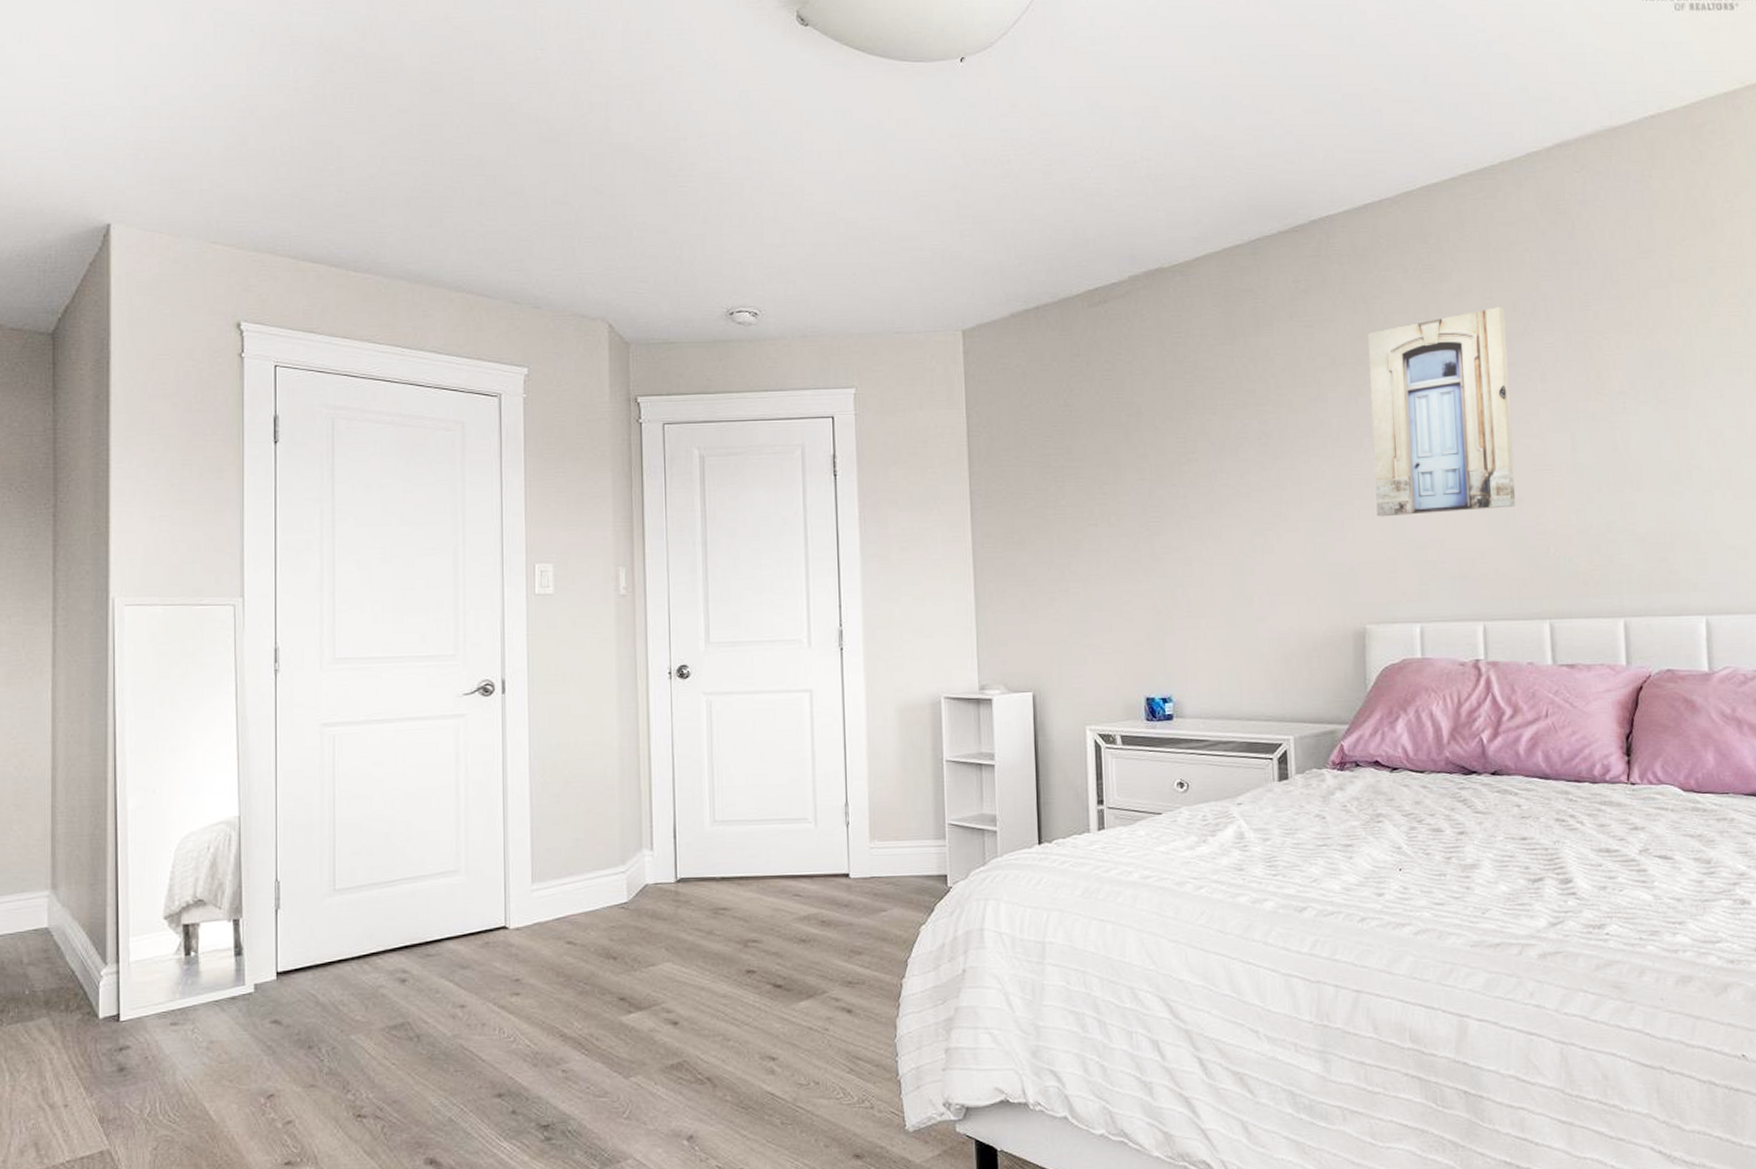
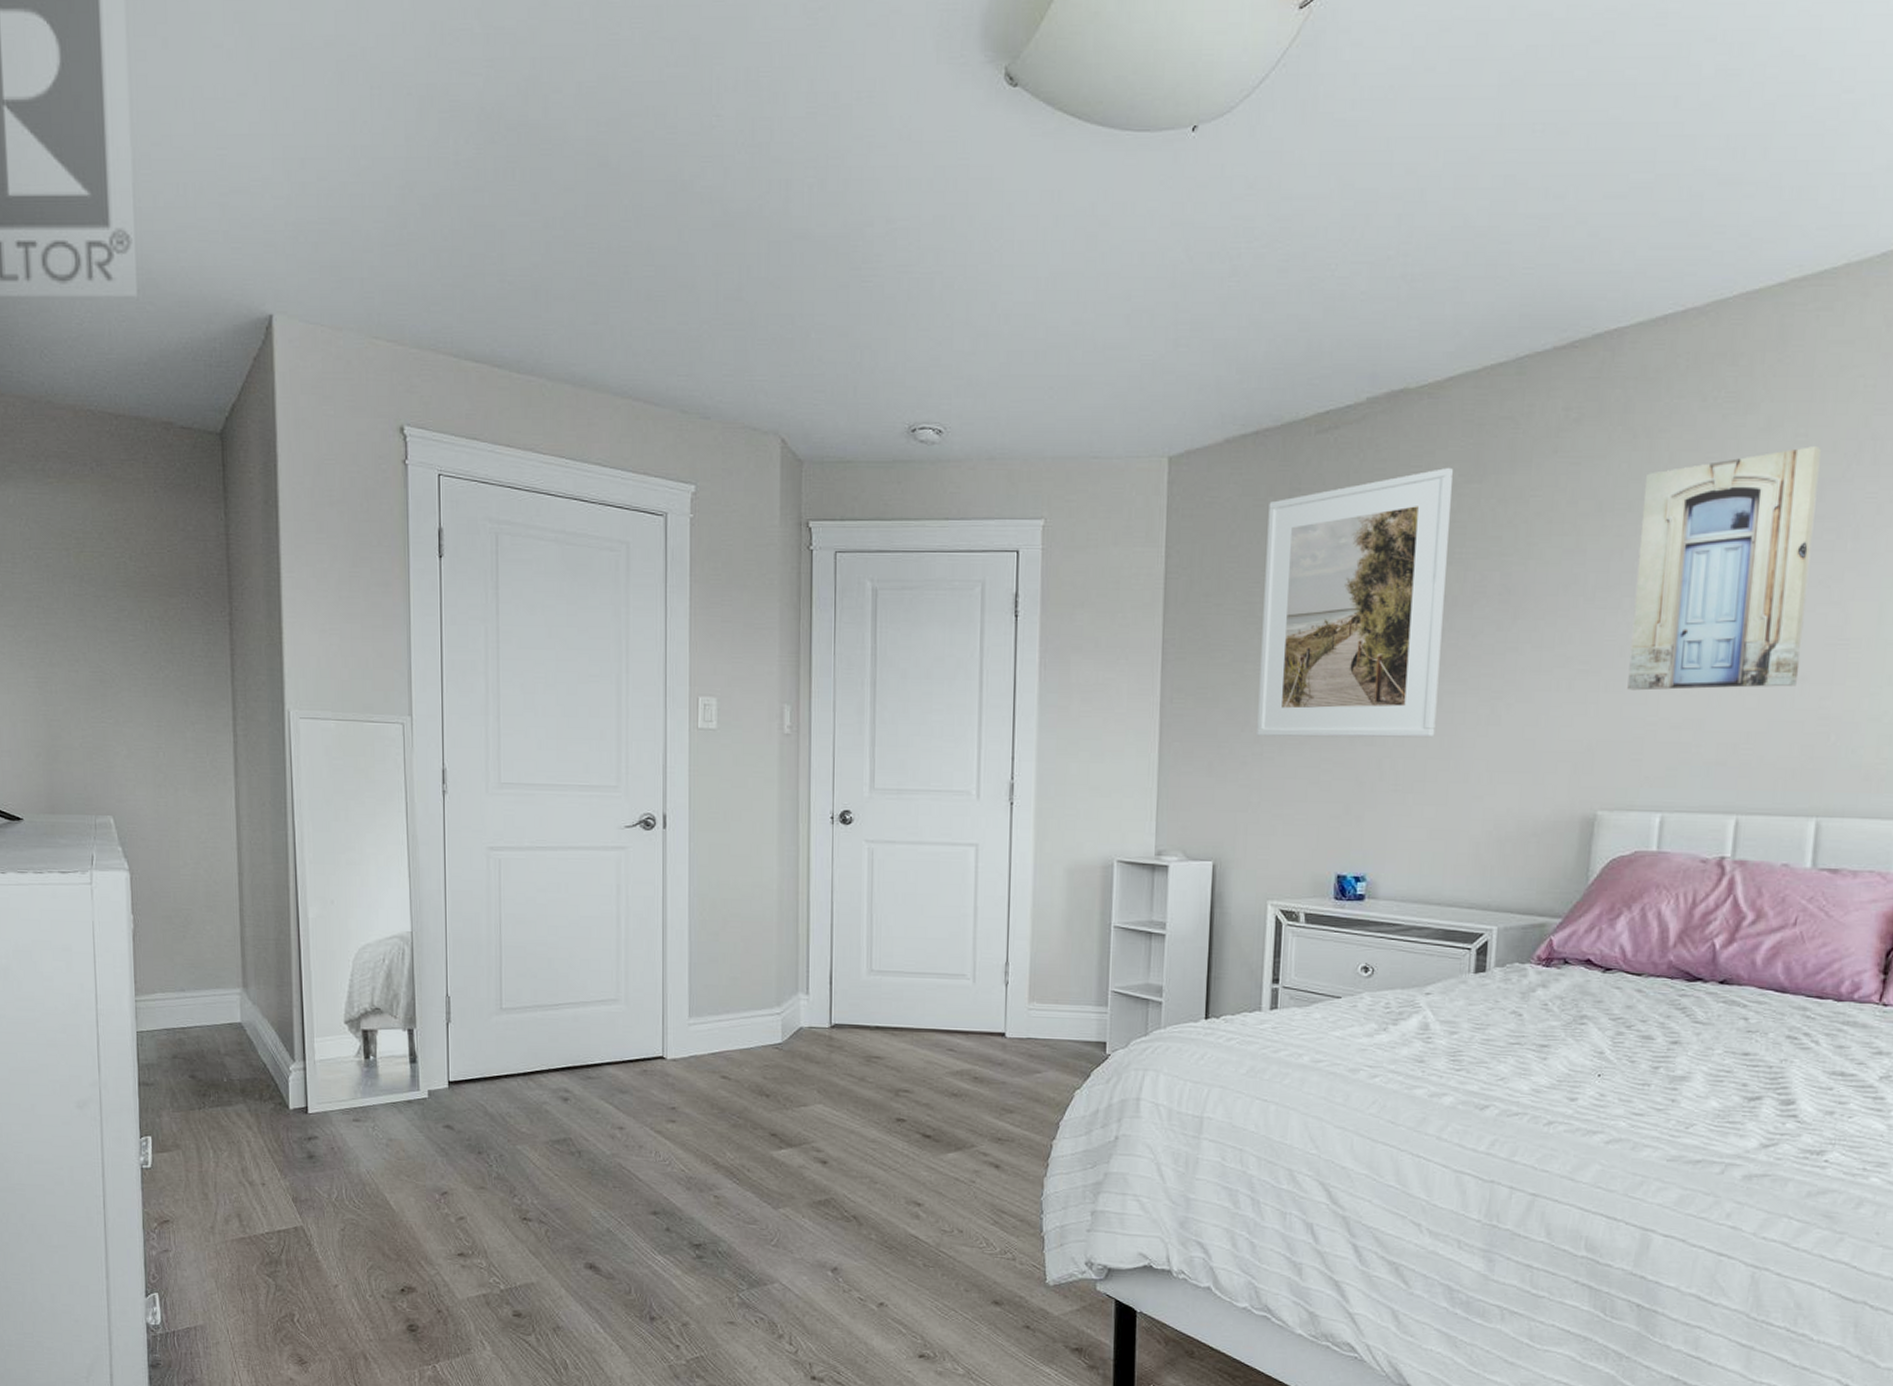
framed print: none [1054,333,1218,575] -> present [1257,468,1453,738]

